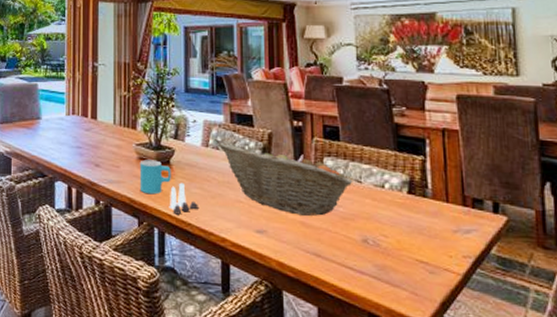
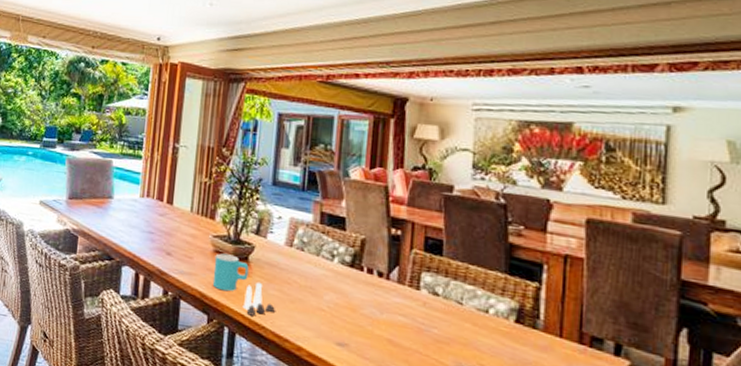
fruit basket: present [219,142,353,216] -> none [304,243,453,335]

